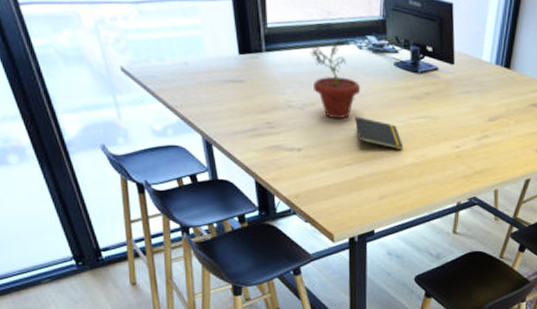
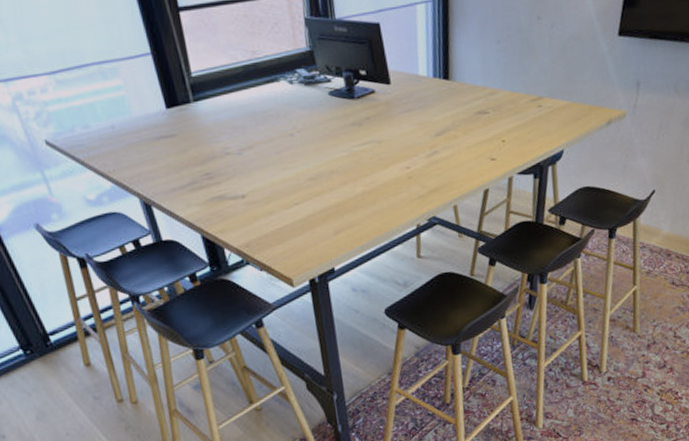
potted plant: present [309,39,361,119] -> none [239,77,299,159]
notepad: present [355,116,403,150] -> none [296,152,352,186]

